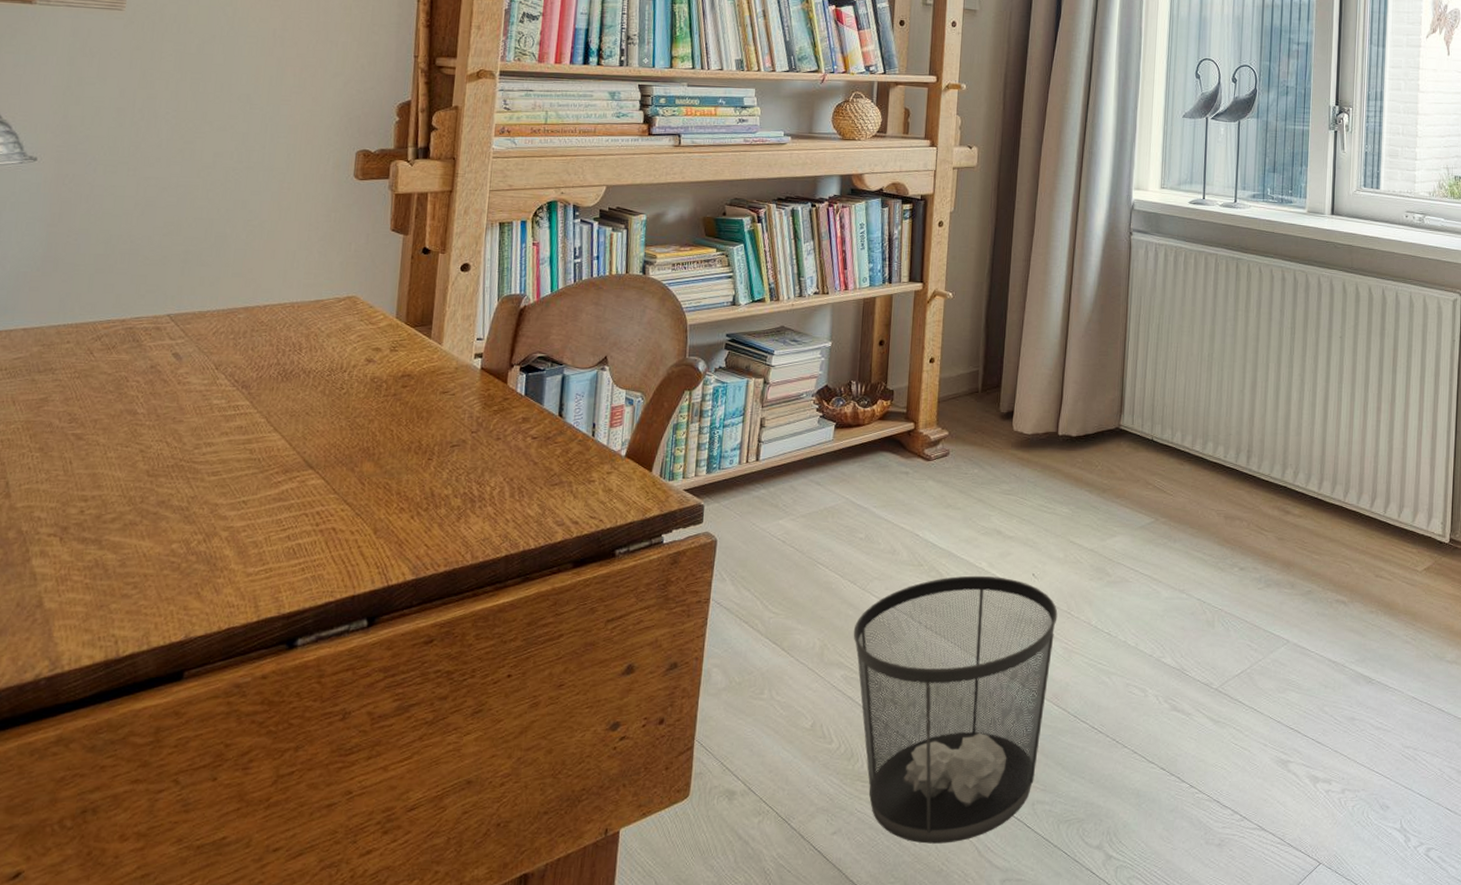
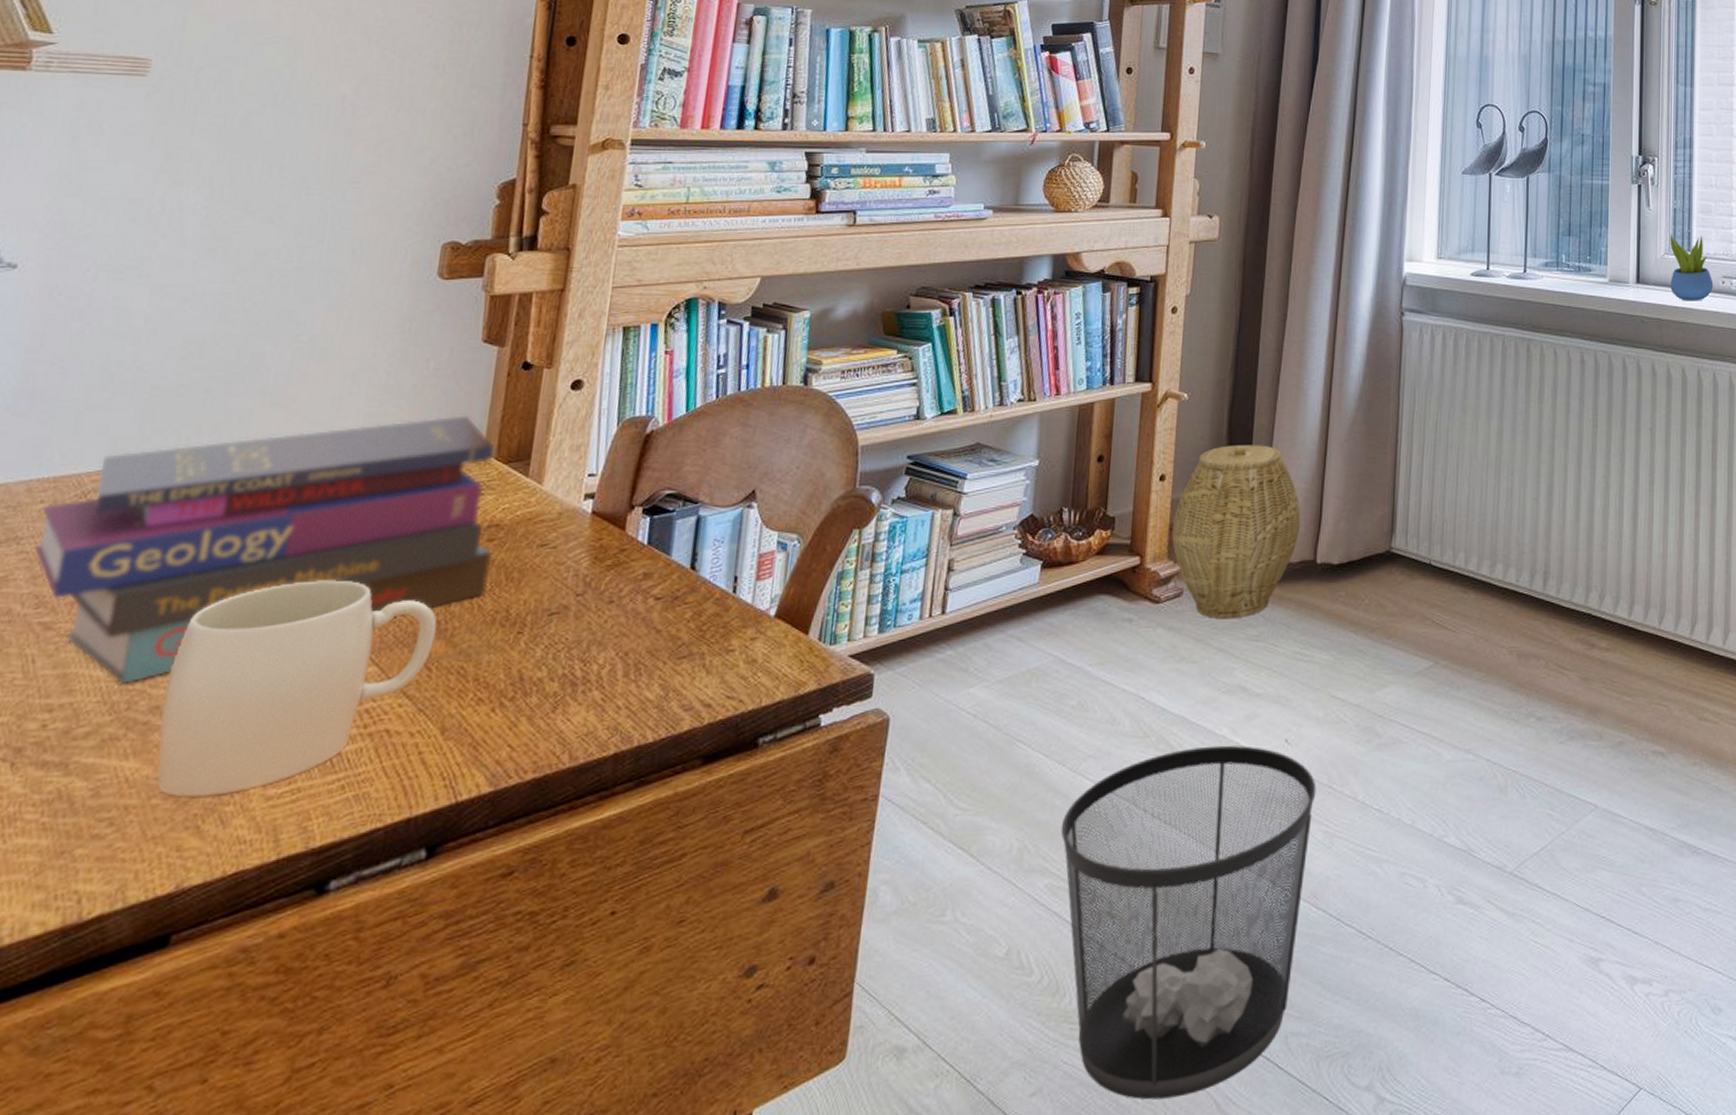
books: none [65,288,406,483] -> present [33,415,494,684]
mug: none [166,411,367,571] -> present [157,579,437,798]
woven basket: none [940,336,1045,476] -> present [1172,445,1301,619]
succulent plant: none [1360,173,1398,232] -> present [1670,234,1714,301]

